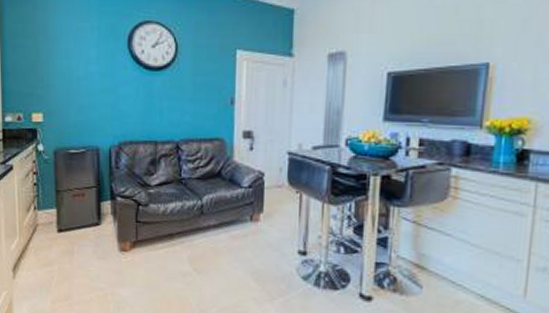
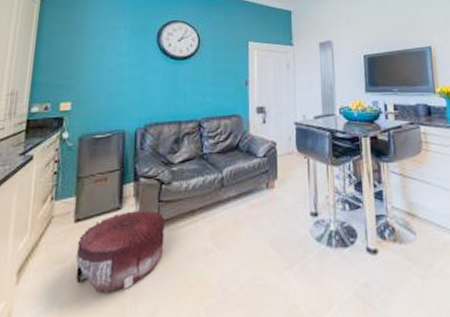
pouf: none [61,227,144,298] -> present [75,210,166,293]

